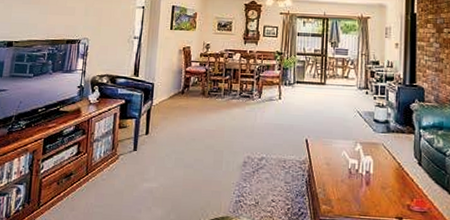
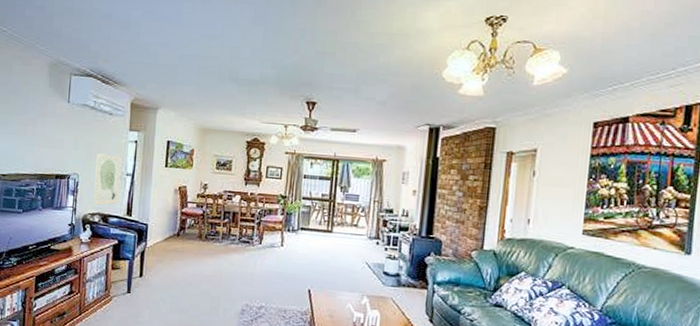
wall art: none [102,19,130,68] -> present [93,153,122,206]

